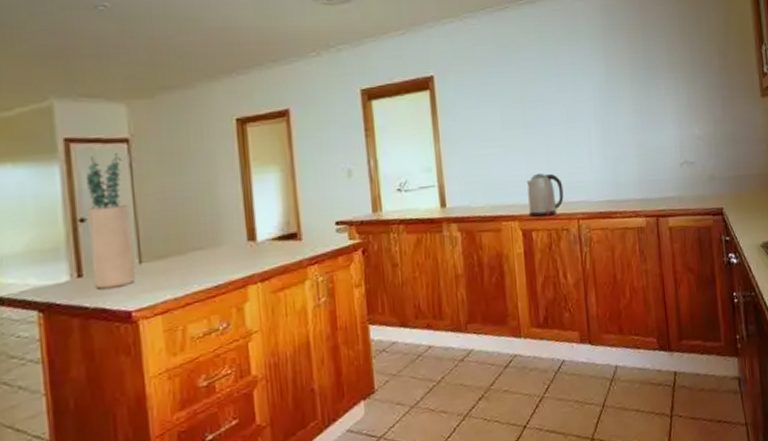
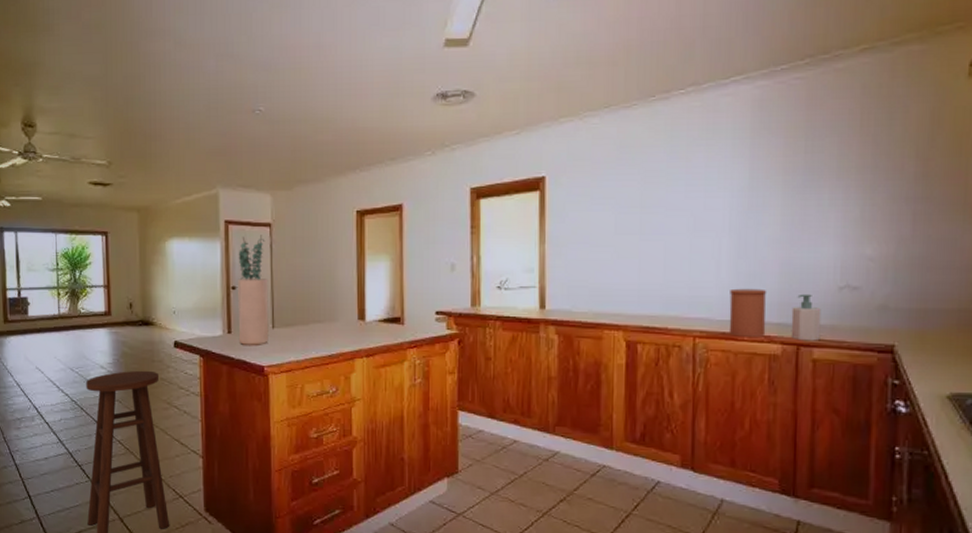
kettle: present [527,173,564,217] -> none [636,285,680,329]
canister: none [601,170,633,215] -> present [729,288,767,337]
soap bottle: none [649,171,672,213] -> present [790,293,822,341]

